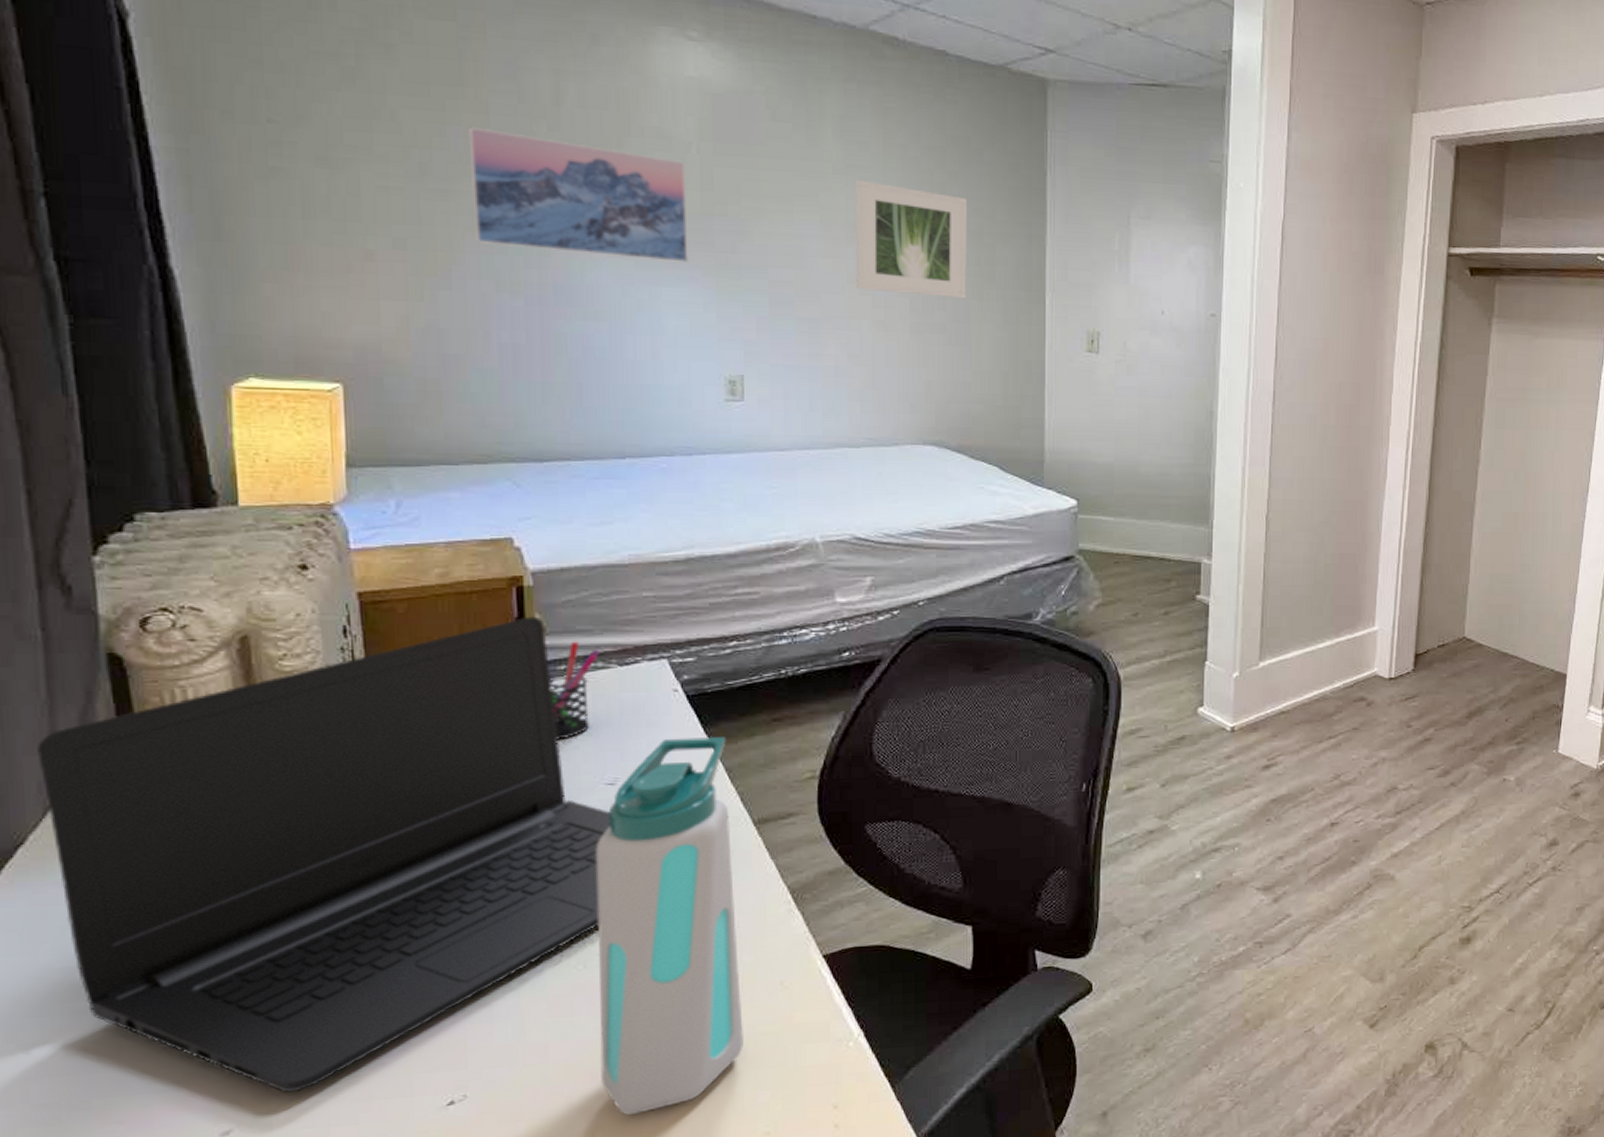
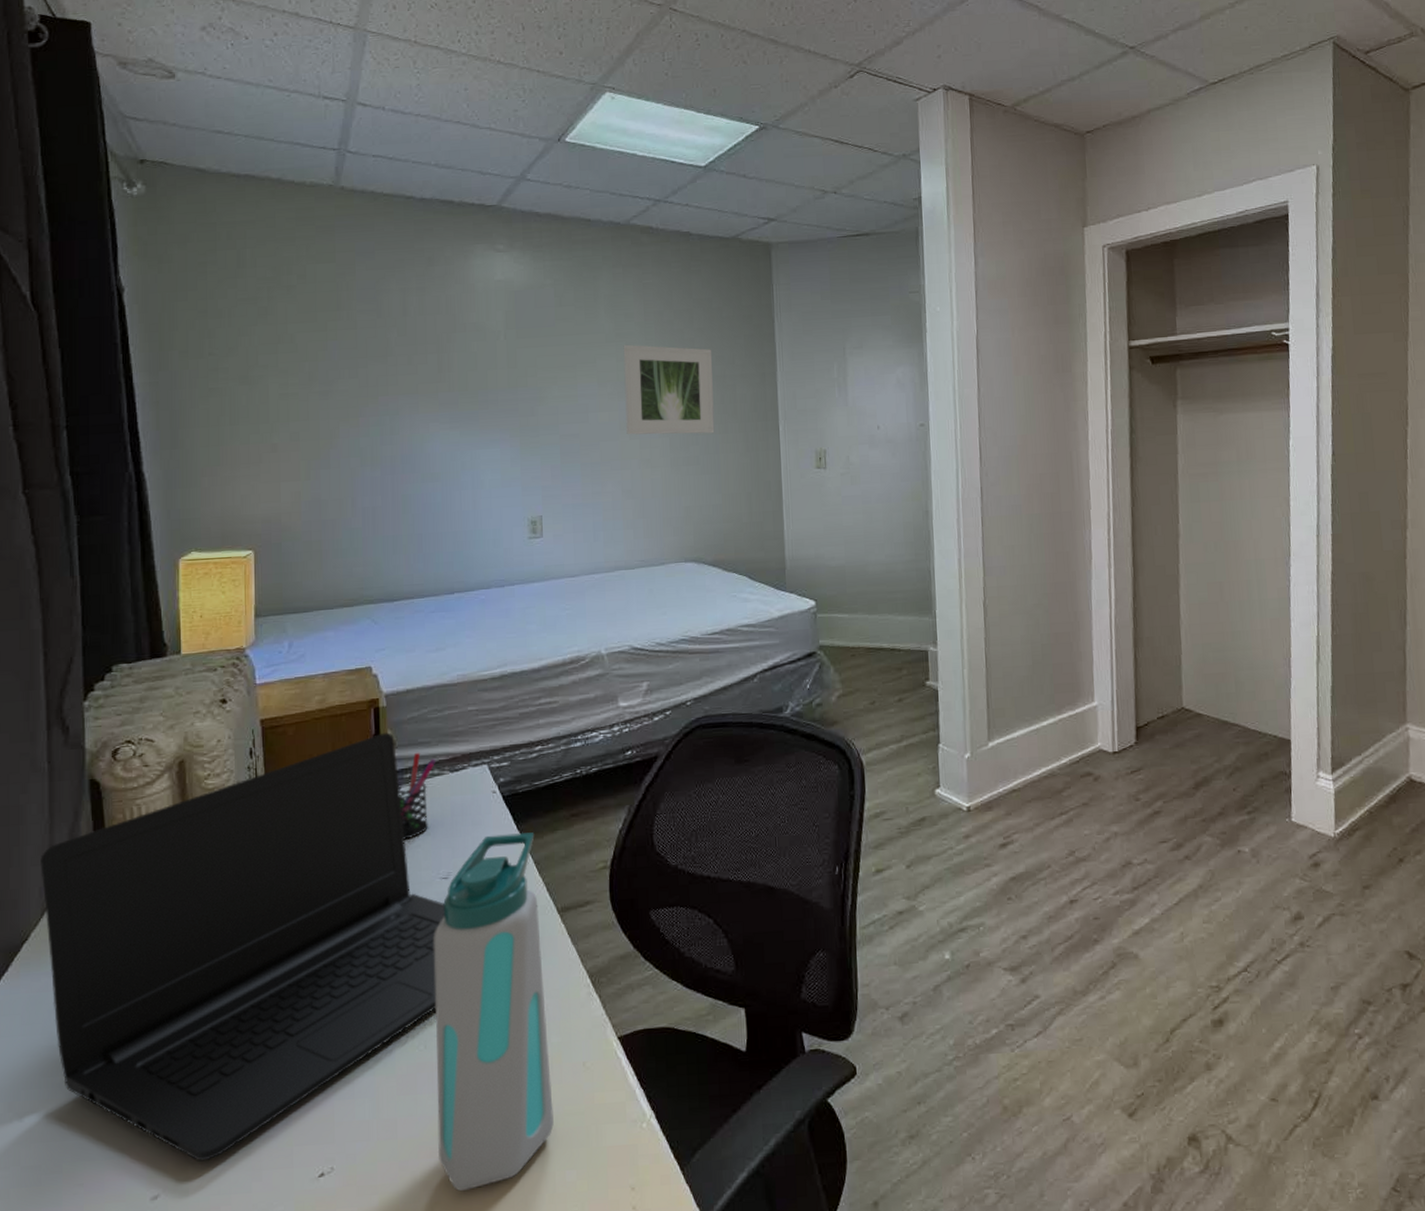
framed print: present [468,126,688,262] -> none [342,340,499,430]

